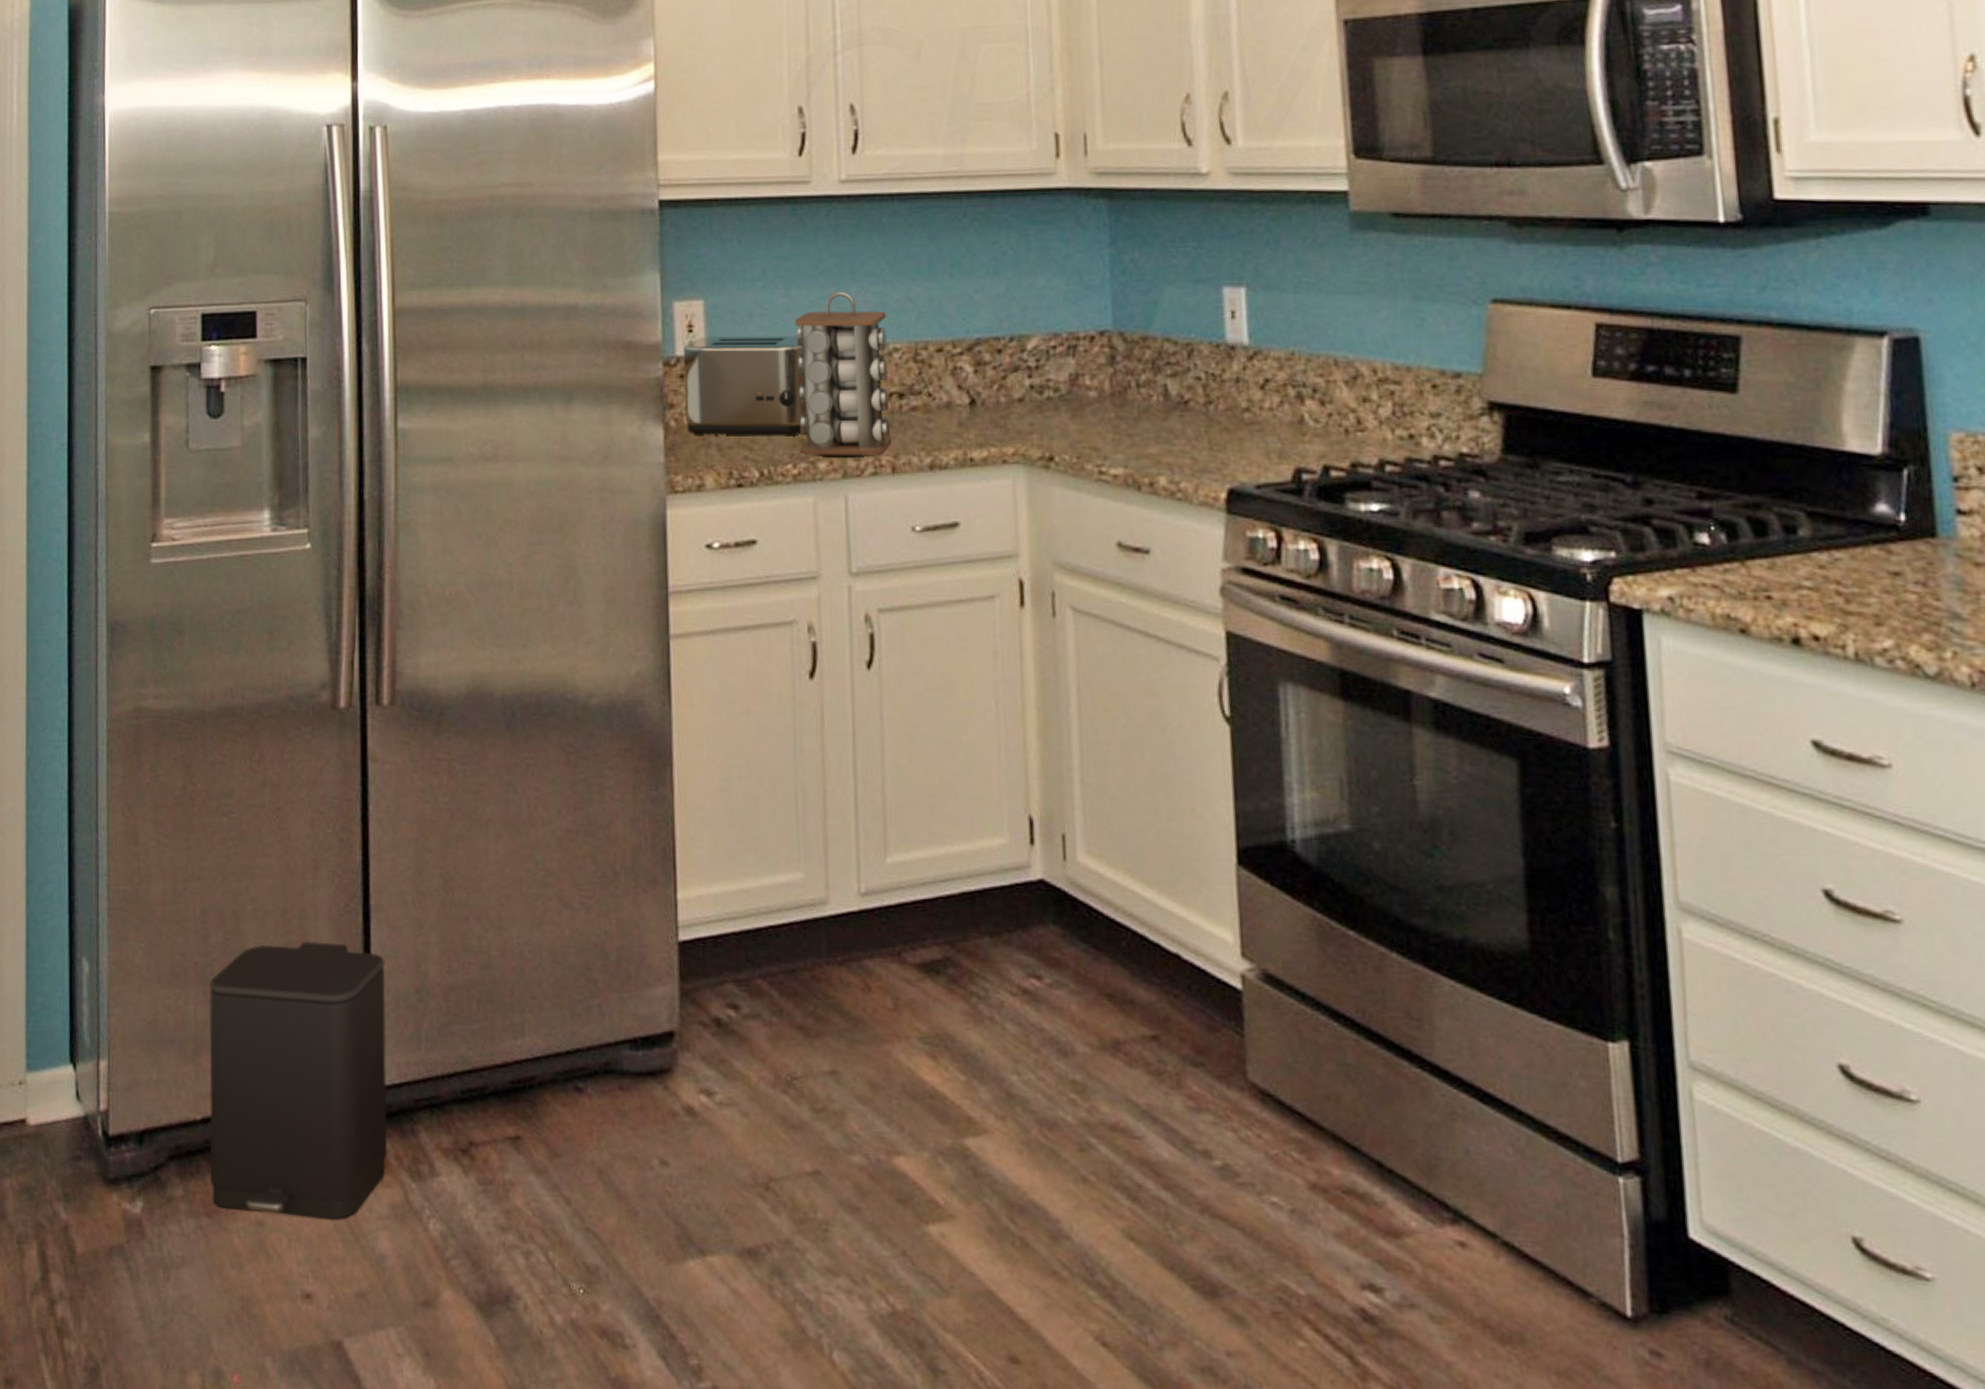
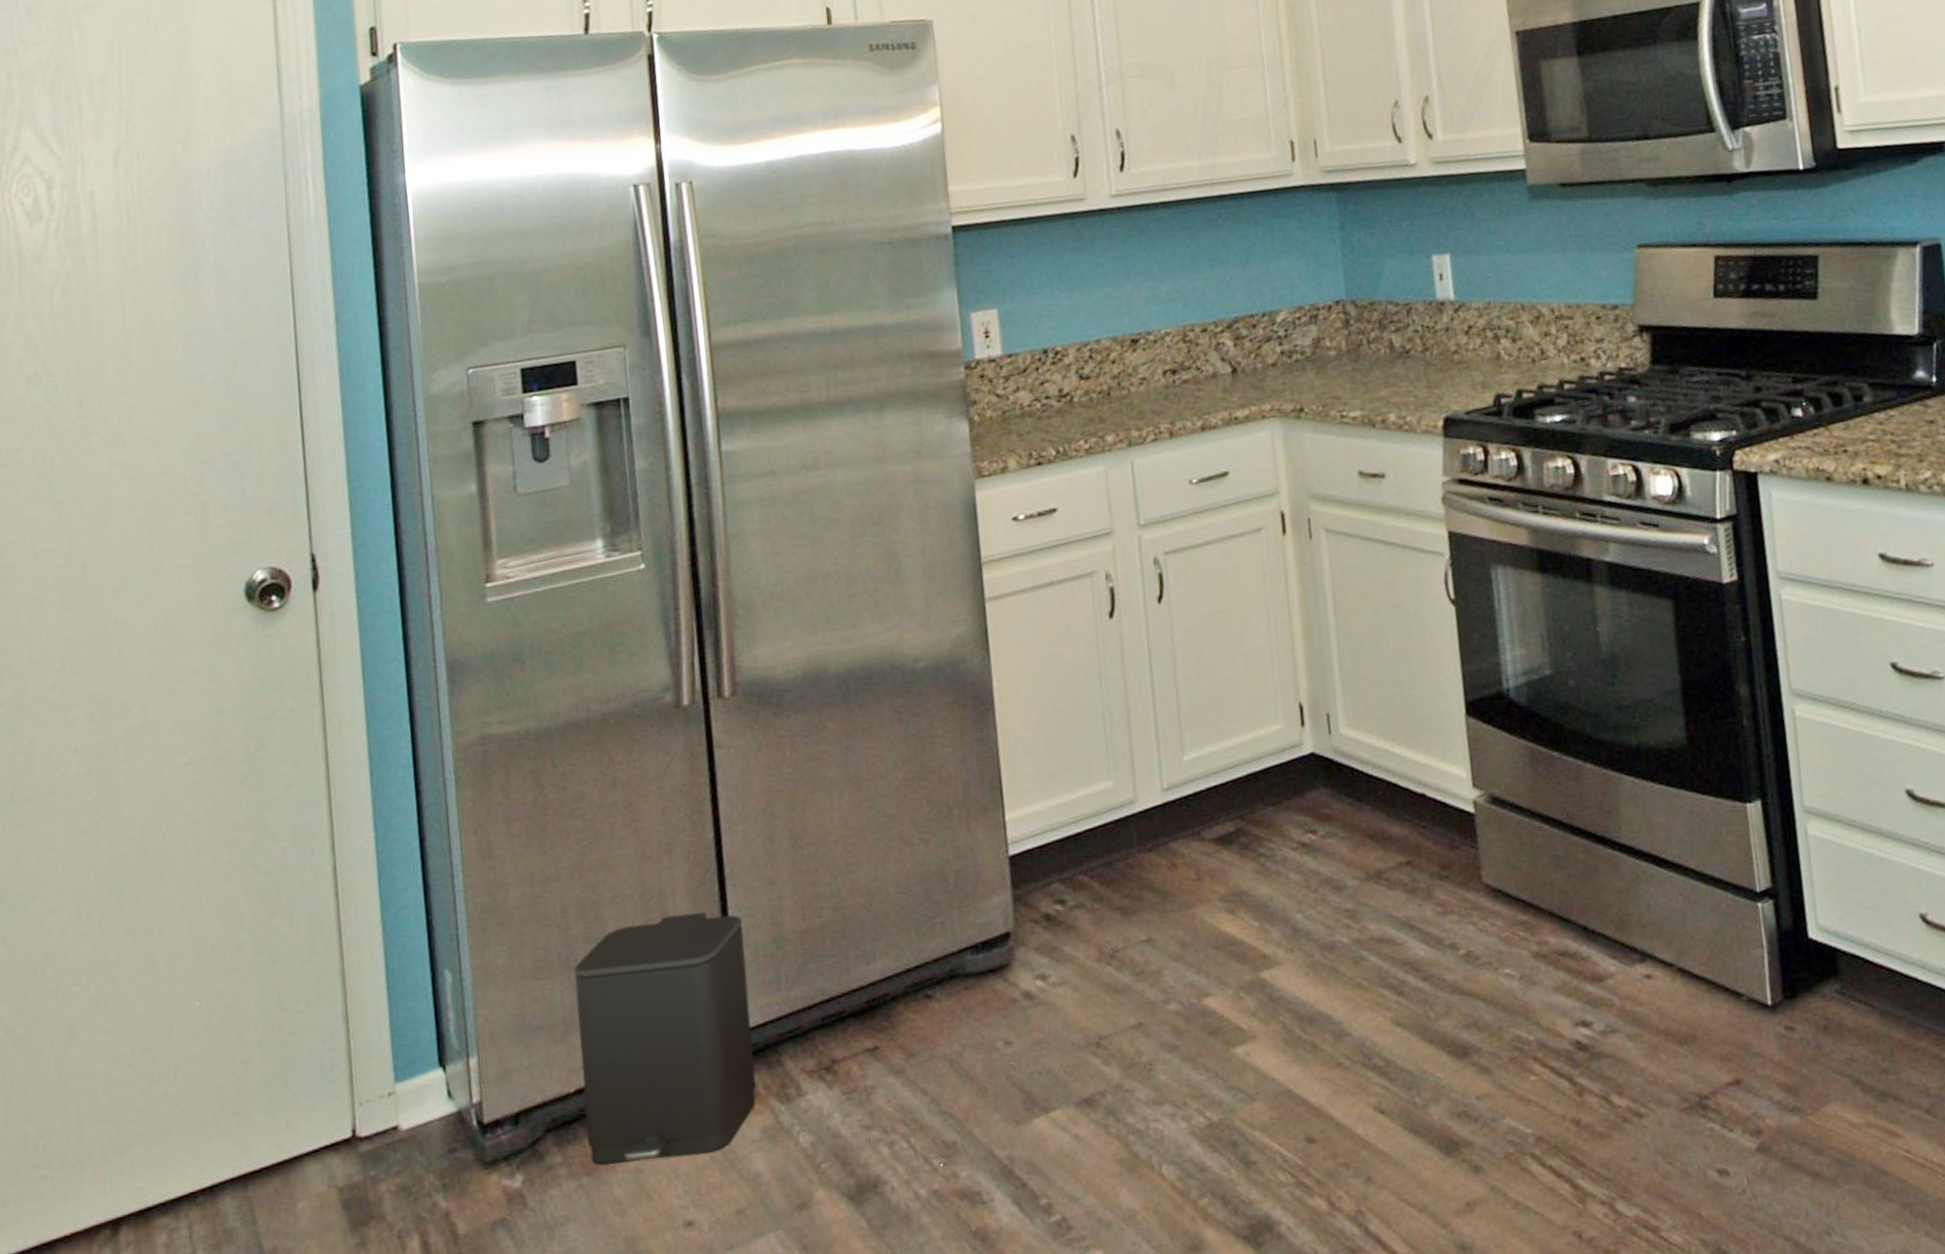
toaster: present [683,335,807,436] -> none [981,331,1094,426]
spice rack: present [795,291,892,458] -> none [1079,289,1168,431]

